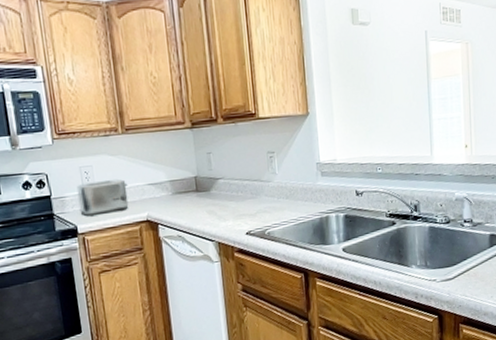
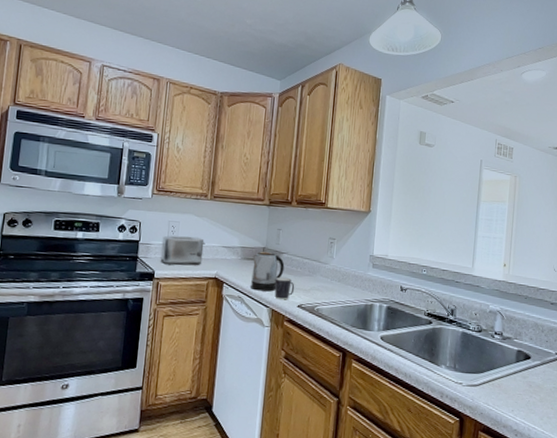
kettle: none [186,179,224,226] -> present [251,251,285,292]
mug: none [215,204,239,231] -> present [274,277,295,300]

